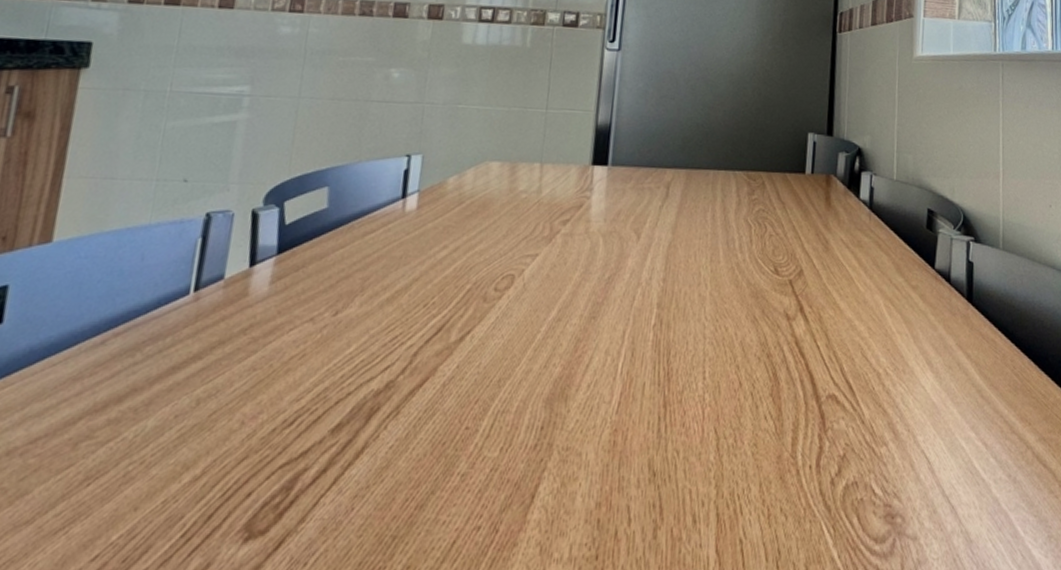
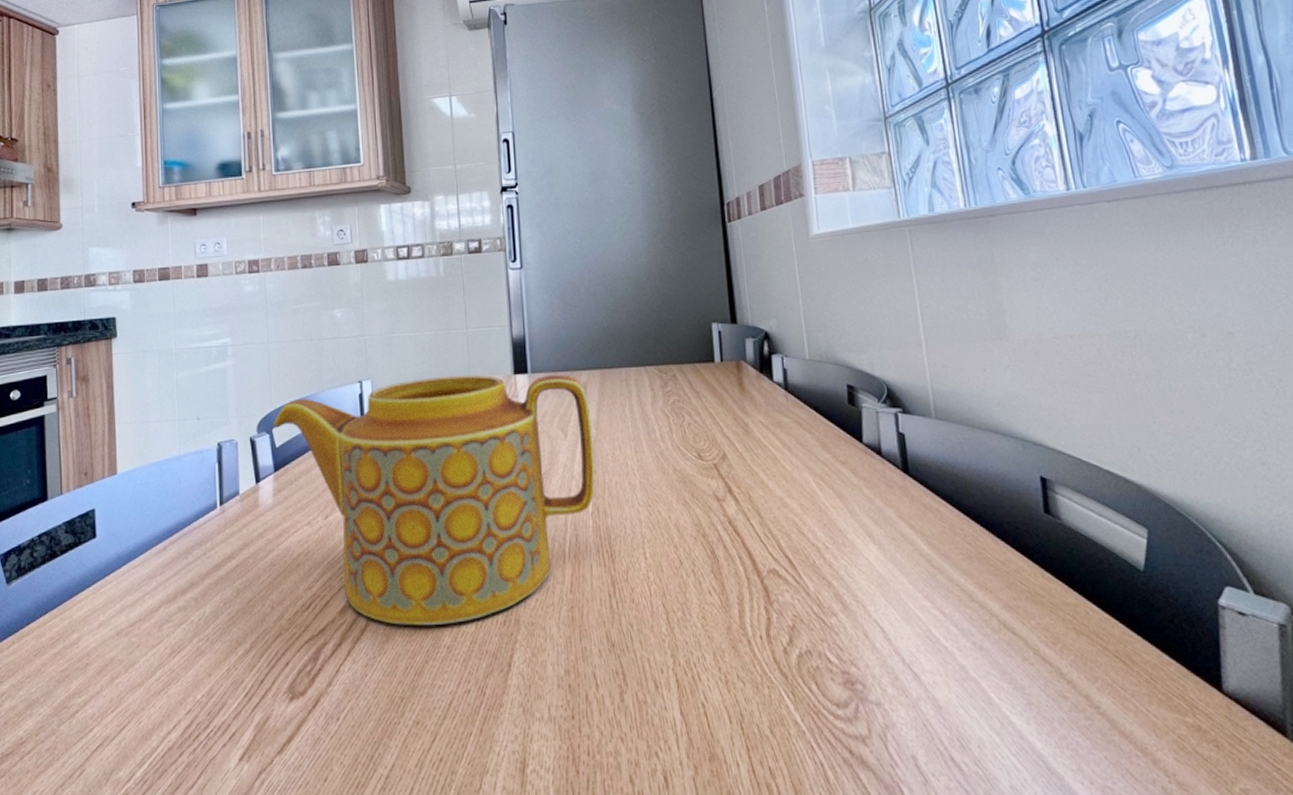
teapot: none [287,159,670,448] -> present [273,374,596,625]

